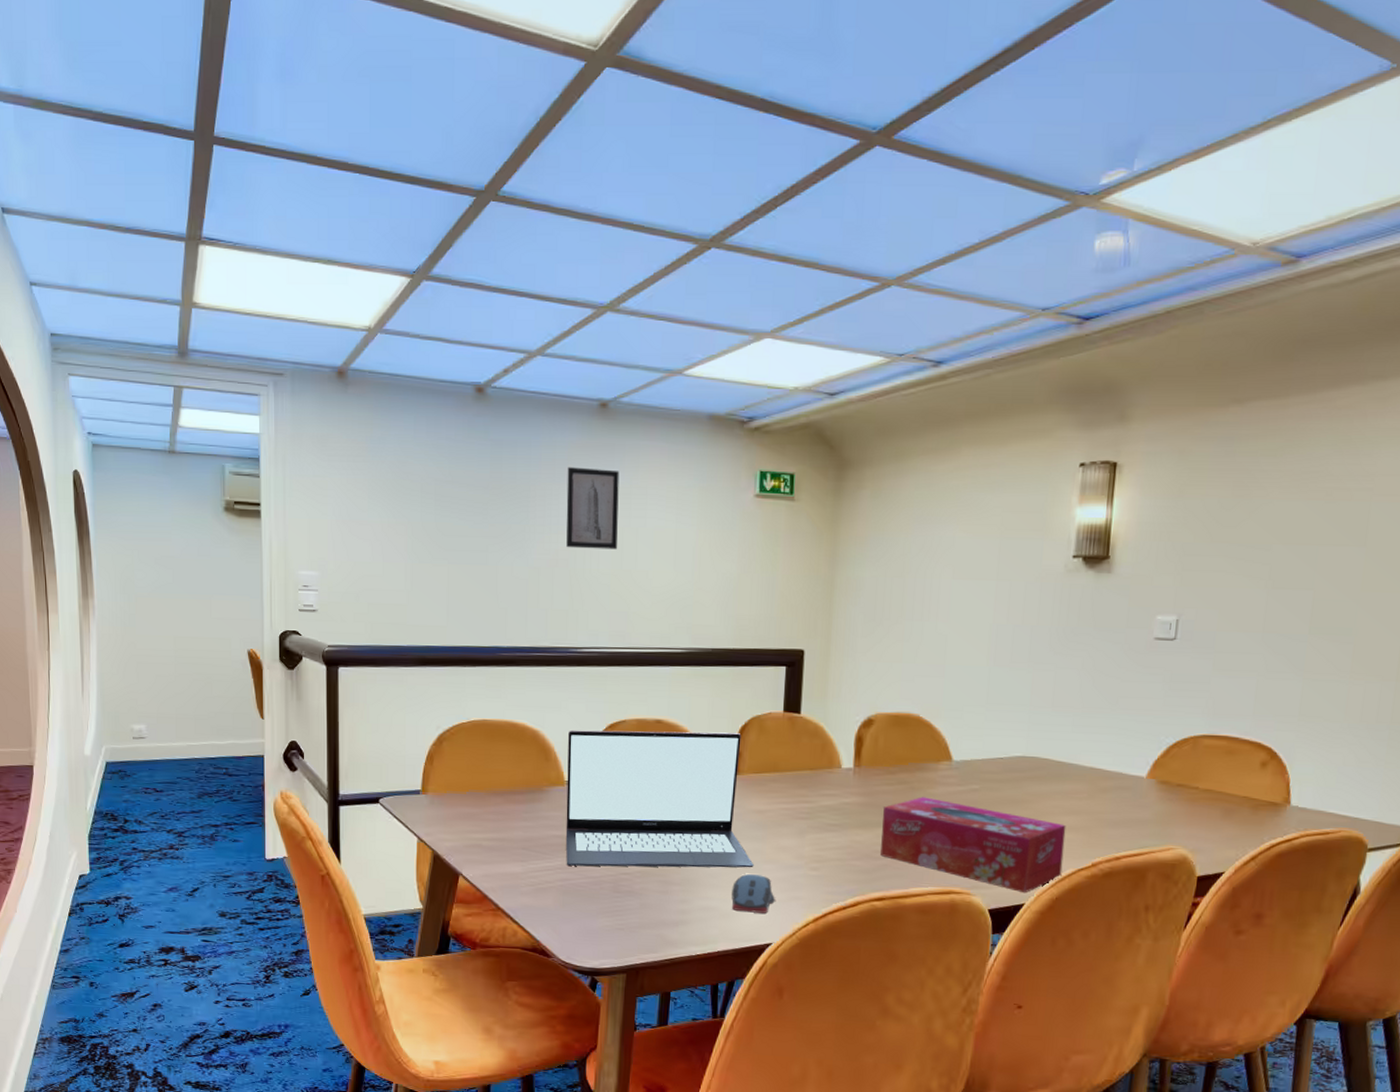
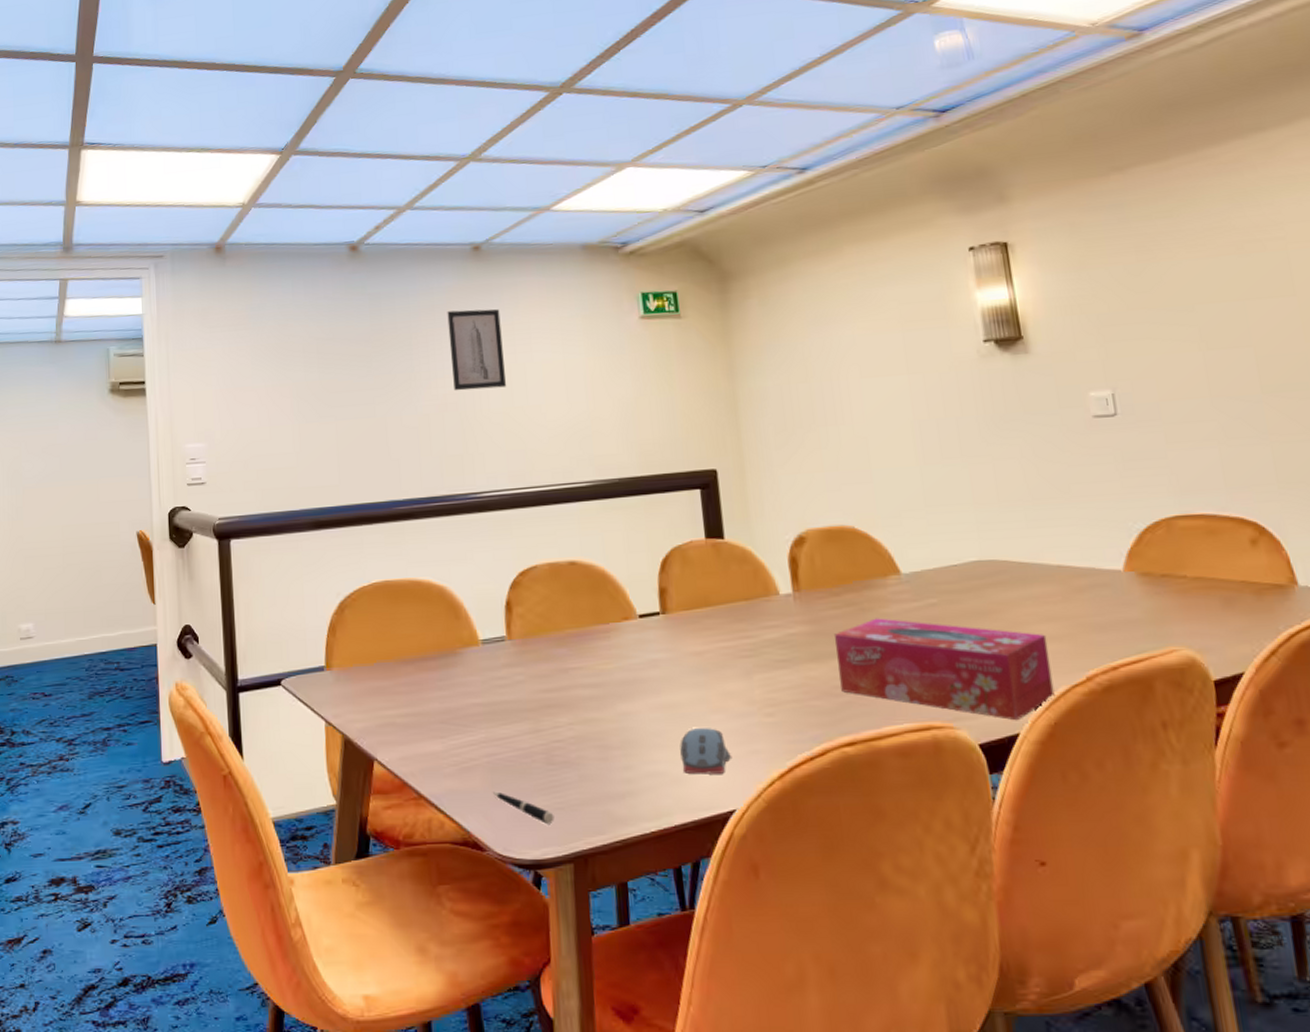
pen: none [562,910,614,942] -> present [492,791,554,825]
laptop: present [565,730,754,868] -> none [477,567,701,738]

